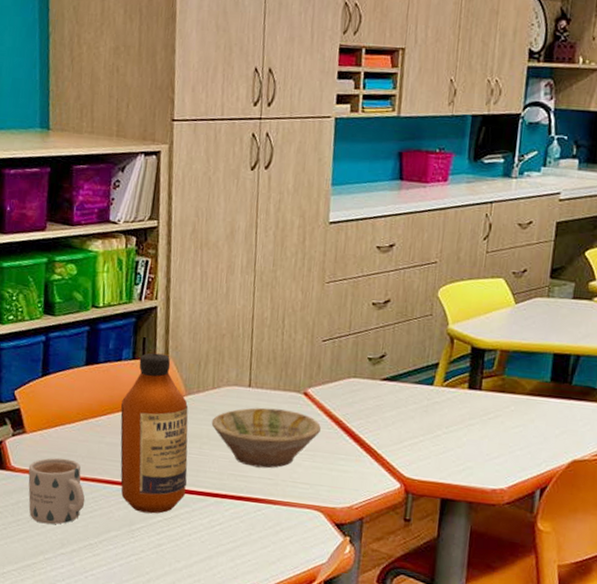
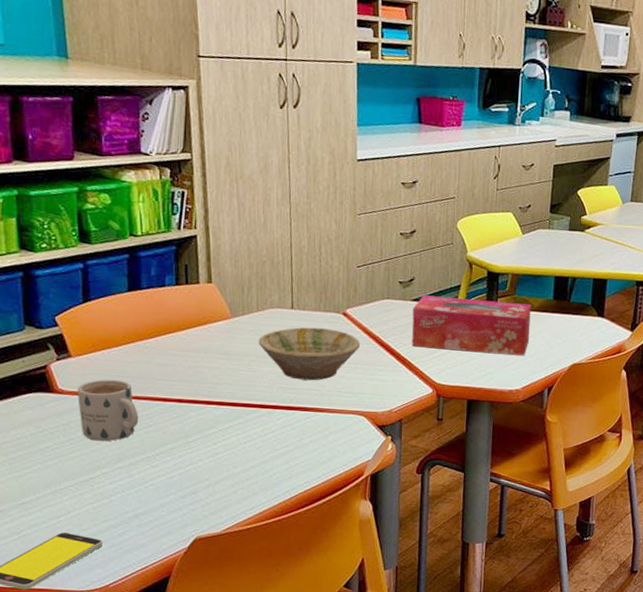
bottle: present [120,352,189,514] -> none [167,278,239,426]
tissue box: none [379,374,523,448] -> present [412,295,532,356]

